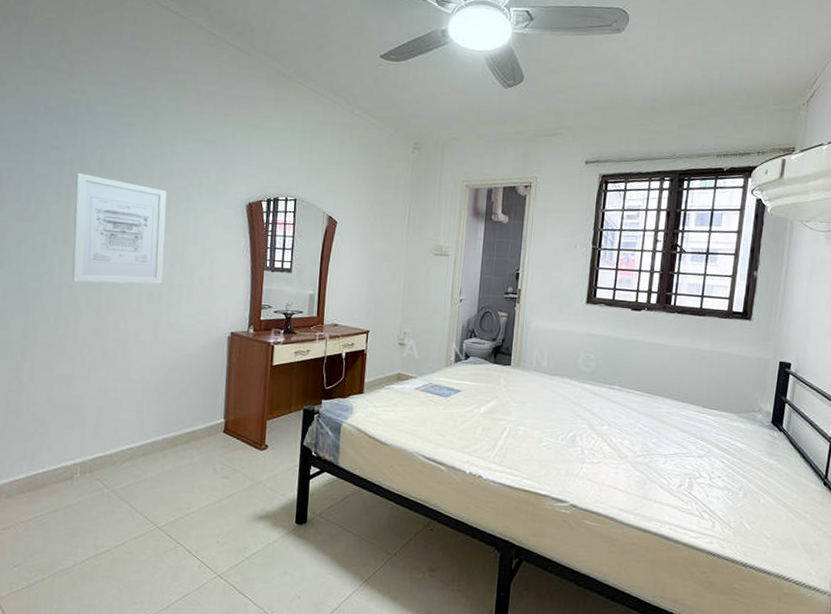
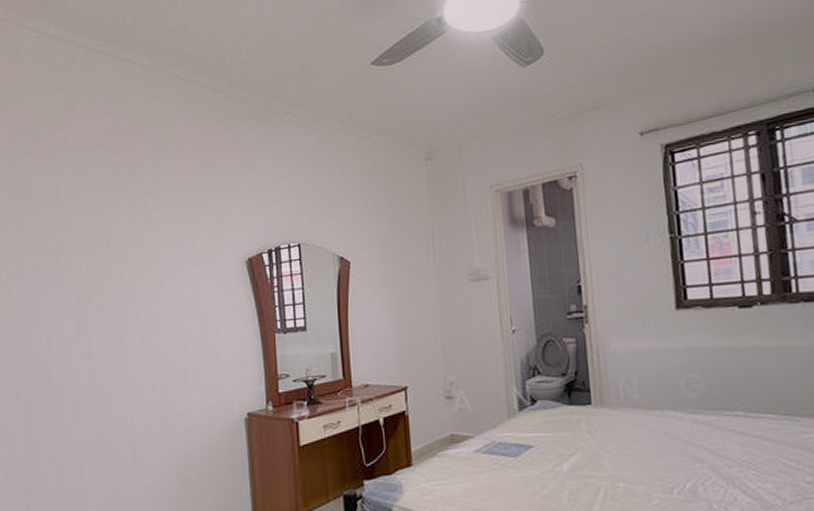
wall art: present [72,172,167,284] -> none [64,258,165,381]

